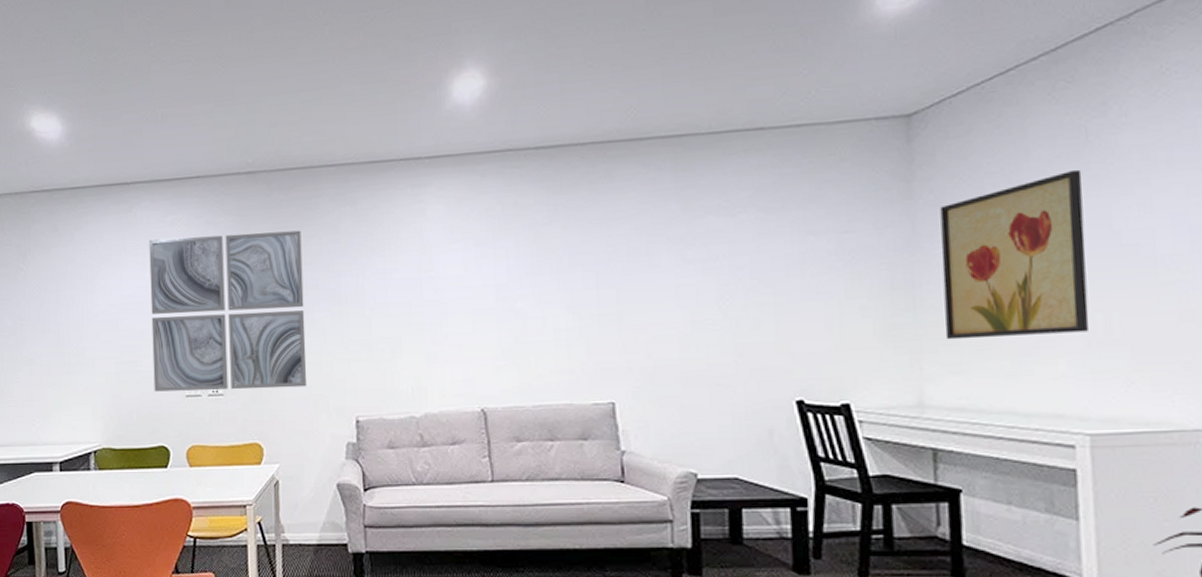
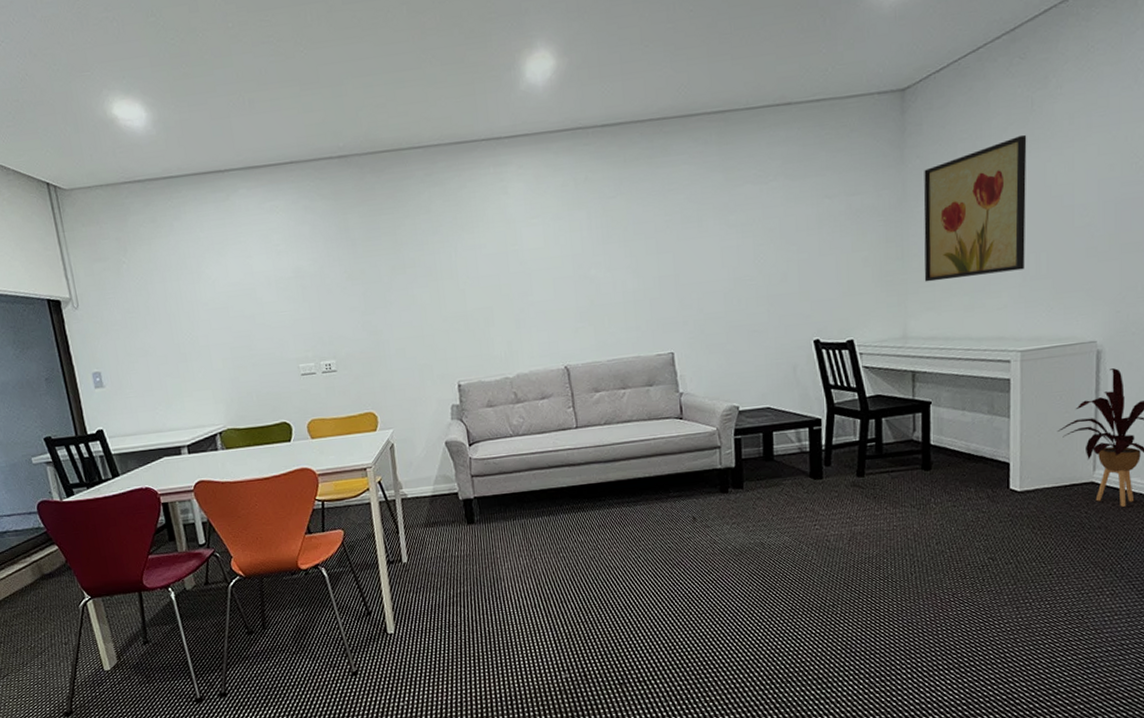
wall art: present [149,230,308,392] -> none [249,211,413,373]

